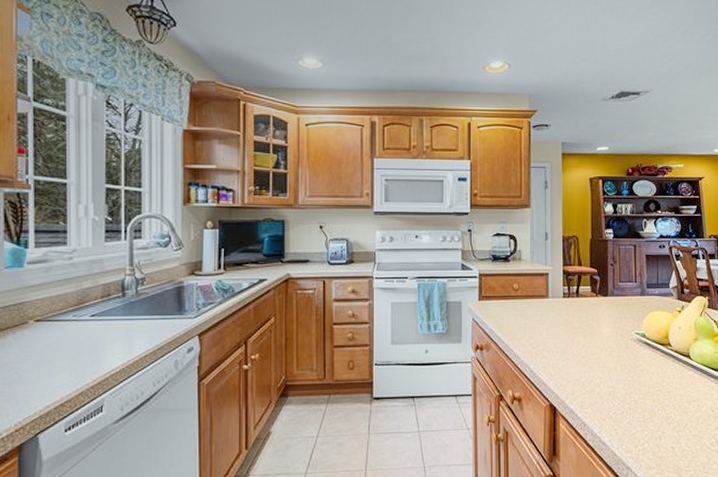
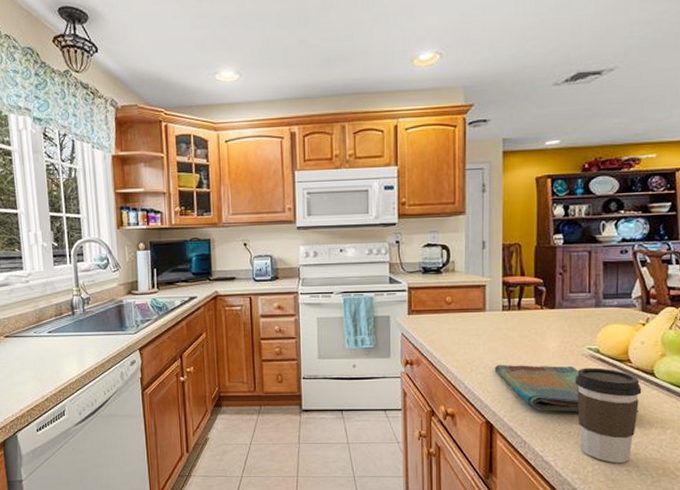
dish towel: none [556,348,679,393] -> present [494,364,638,413]
coffee cup: none [626,351,681,441] -> present [575,367,642,463]

